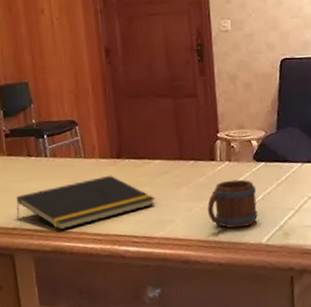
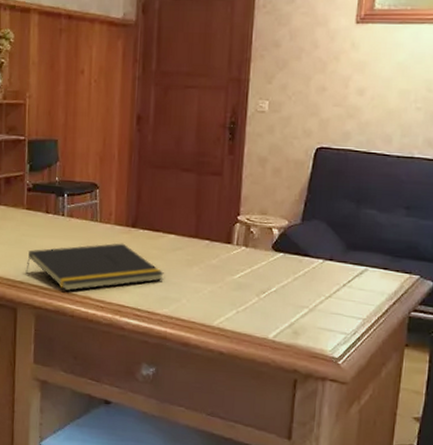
mug: present [207,179,258,228] -> none [216,266,271,318]

